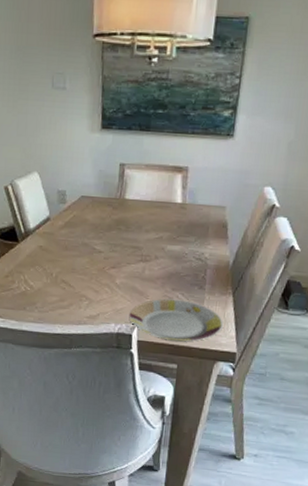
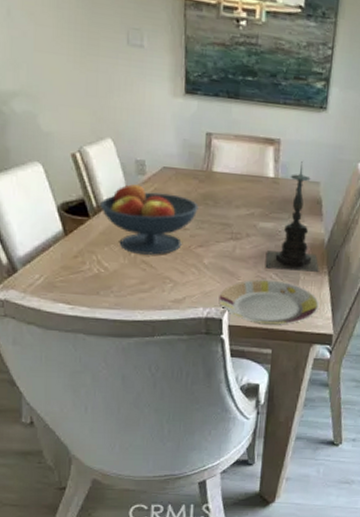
fruit bowl: none [27,210,112,275] -> present [100,182,199,255]
candle holder: none [173,187,224,293] -> present [266,161,319,272]

